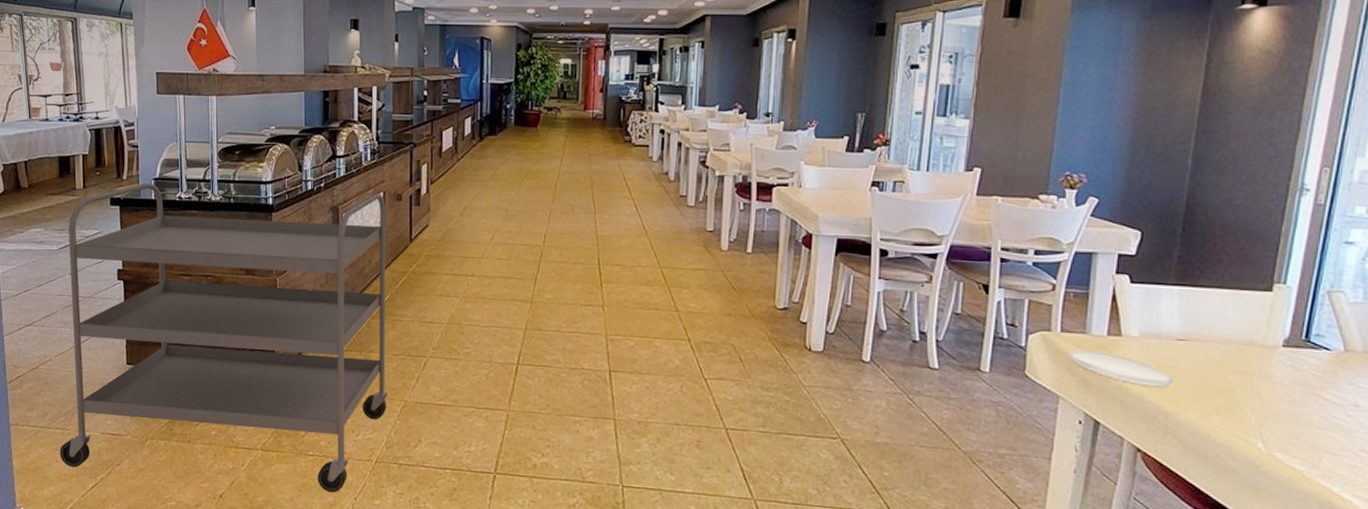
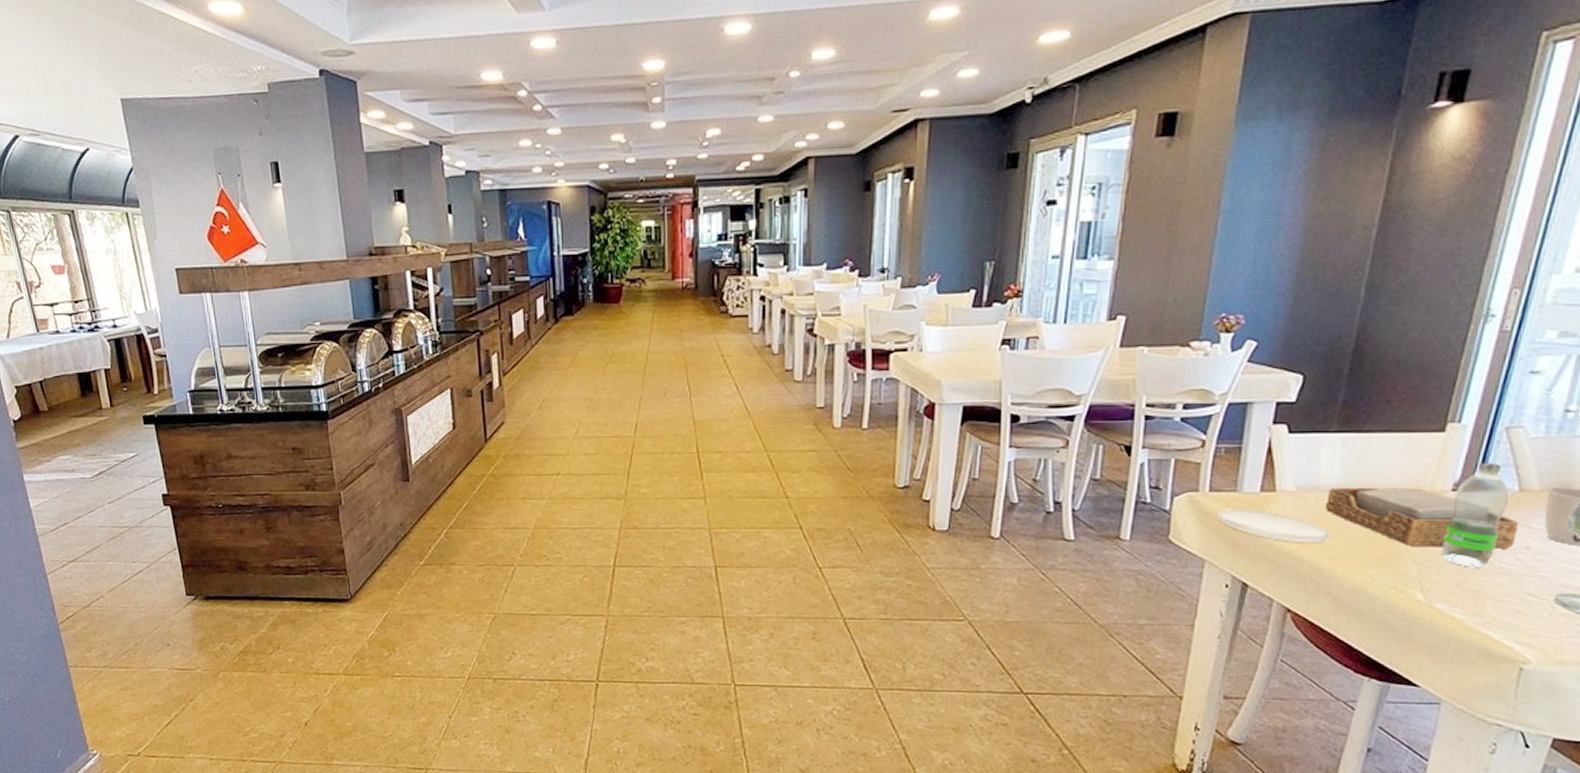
utility cart: present [59,182,387,493] -> none [100,391,475,713]
napkin holder: none [1168,336,1348,405] -> present [1326,487,1520,549]
bottle: none [1277,322,1335,421] -> present [1441,462,1509,567]

